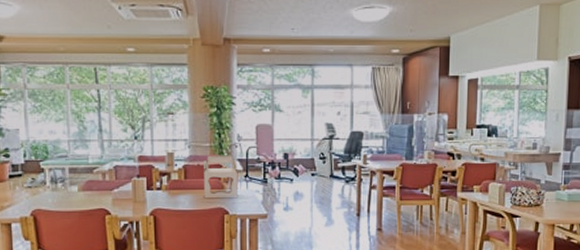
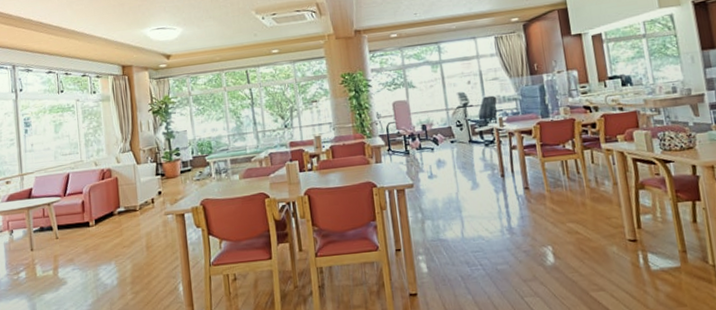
gable box: present [204,155,239,199] -> none [348,132,384,175]

